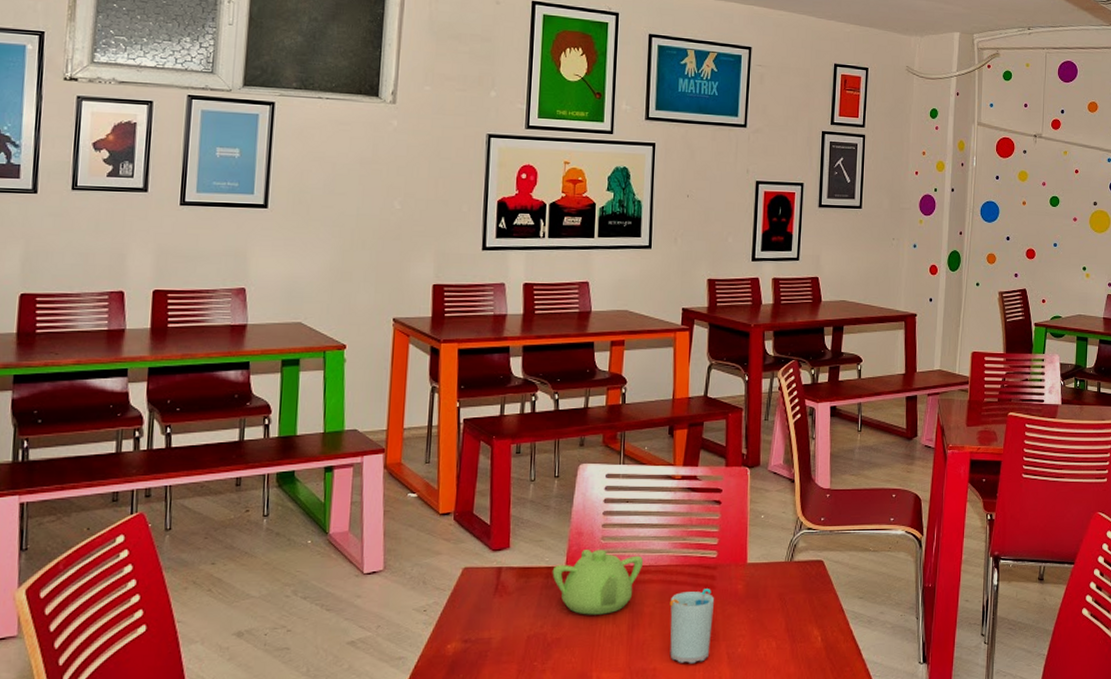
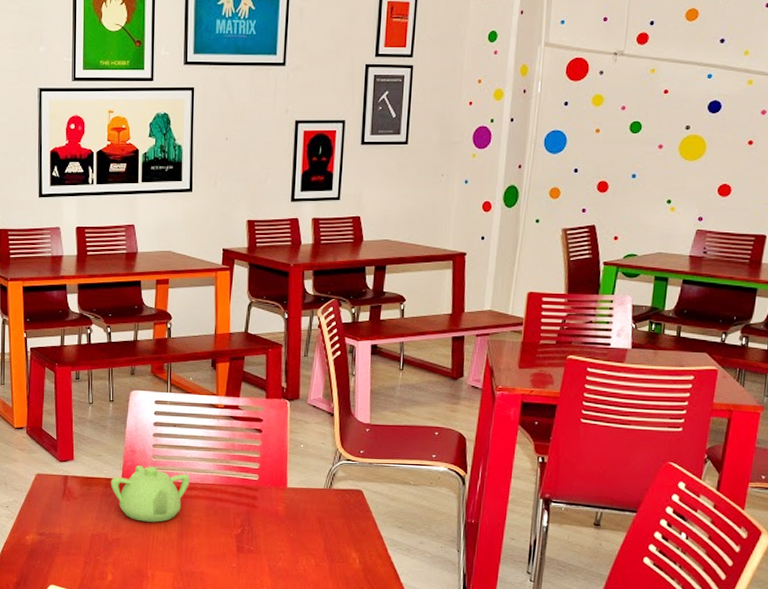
cup: present [669,588,715,664] -> none [215,507,257,572]

